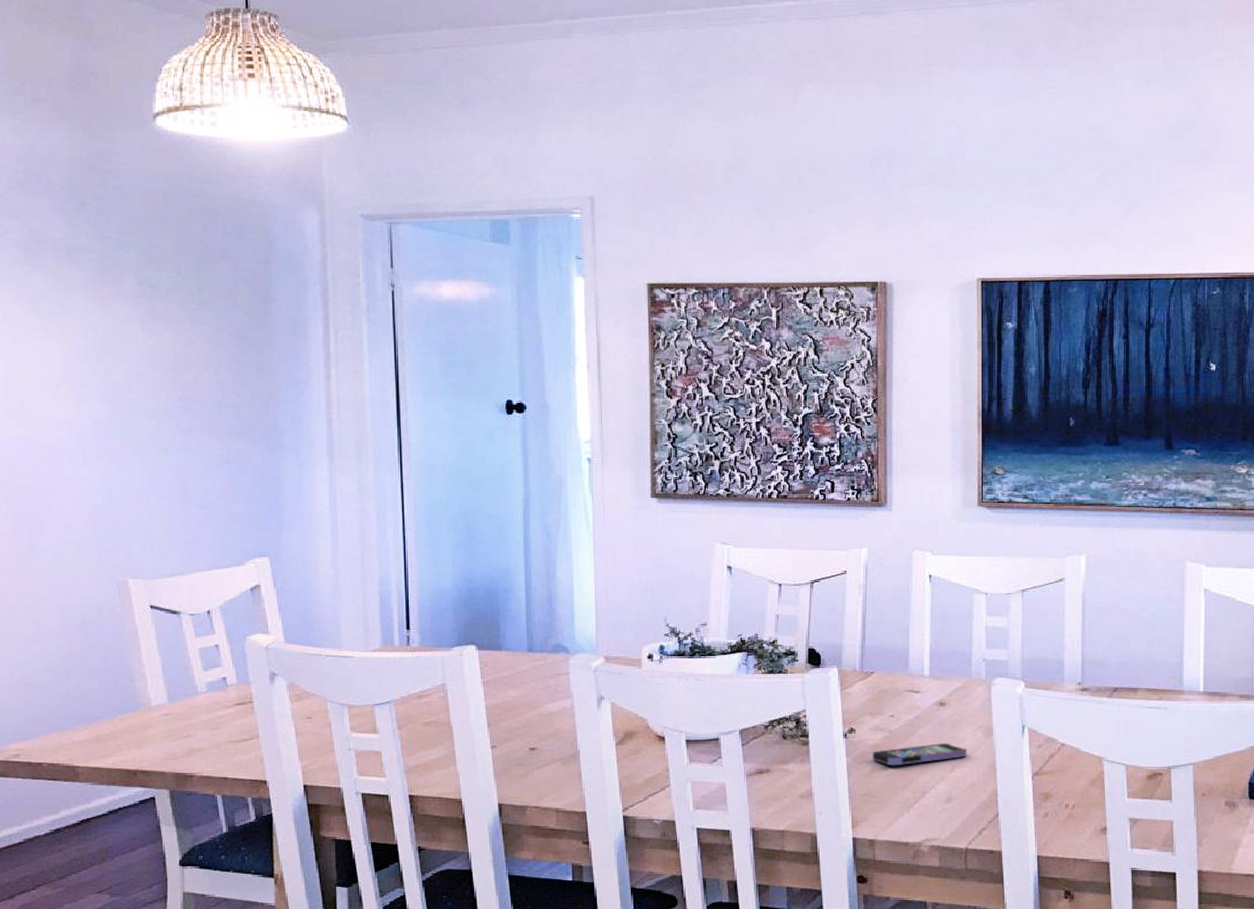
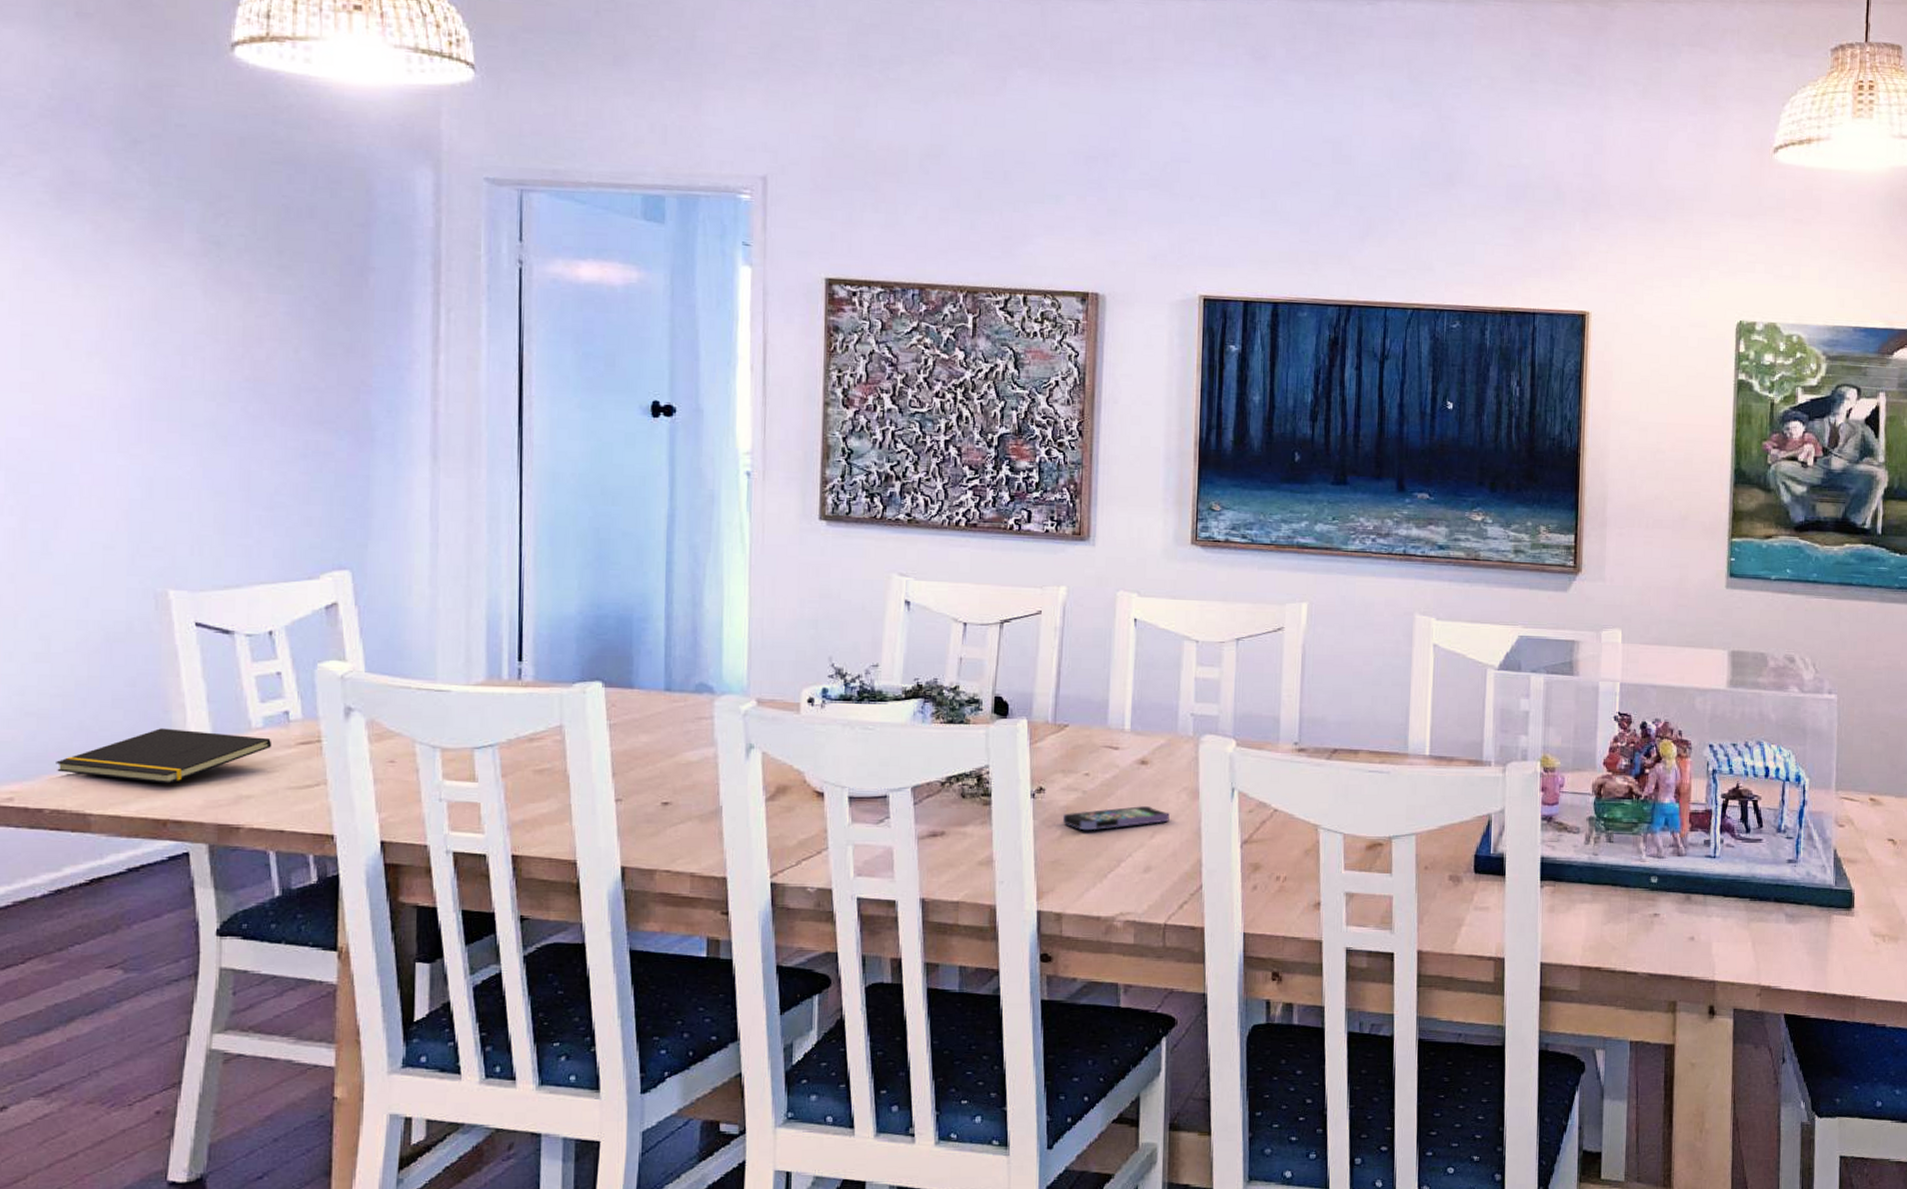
notepad: none [50,694,215,740] -> present [56,728,272,784]

